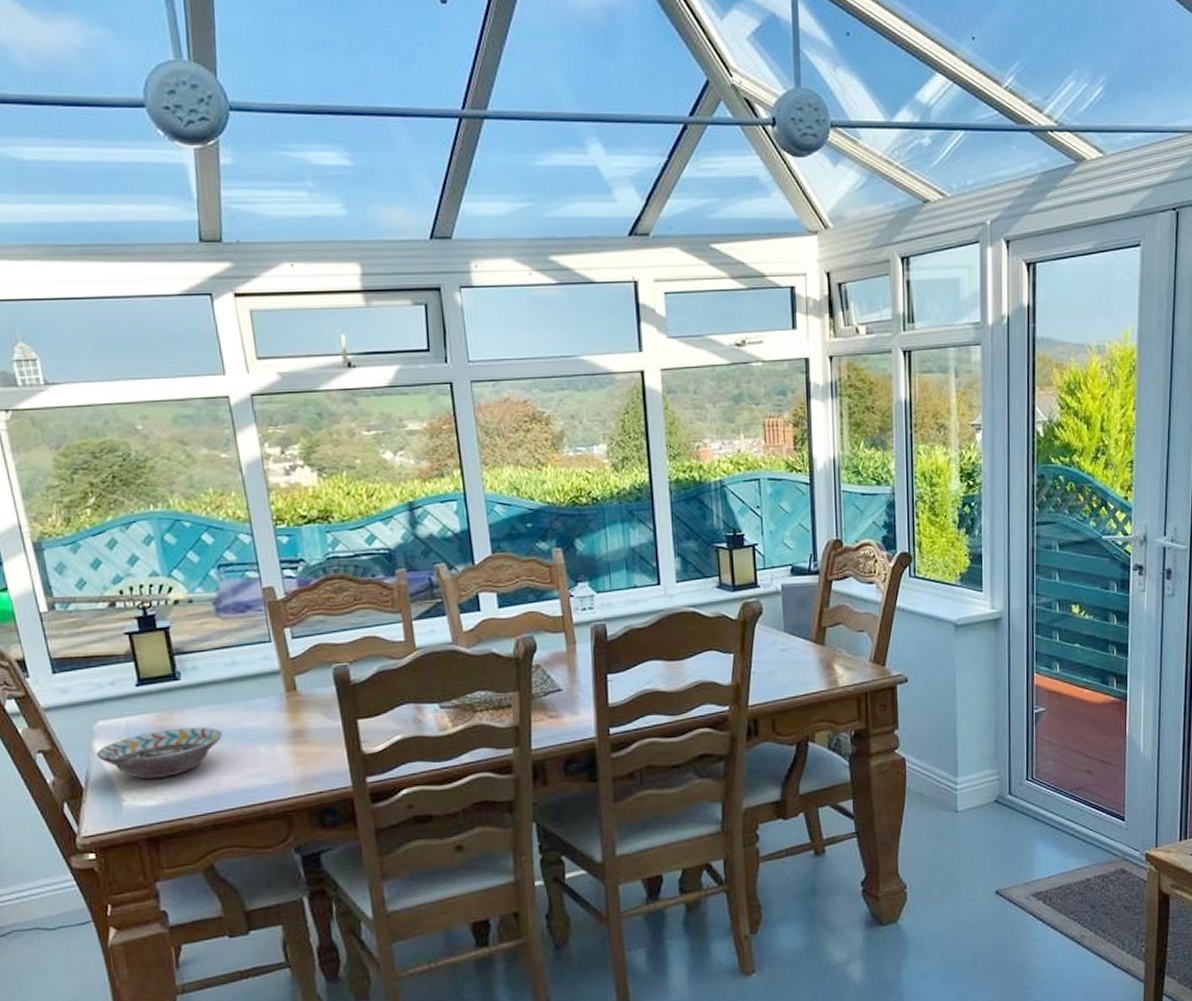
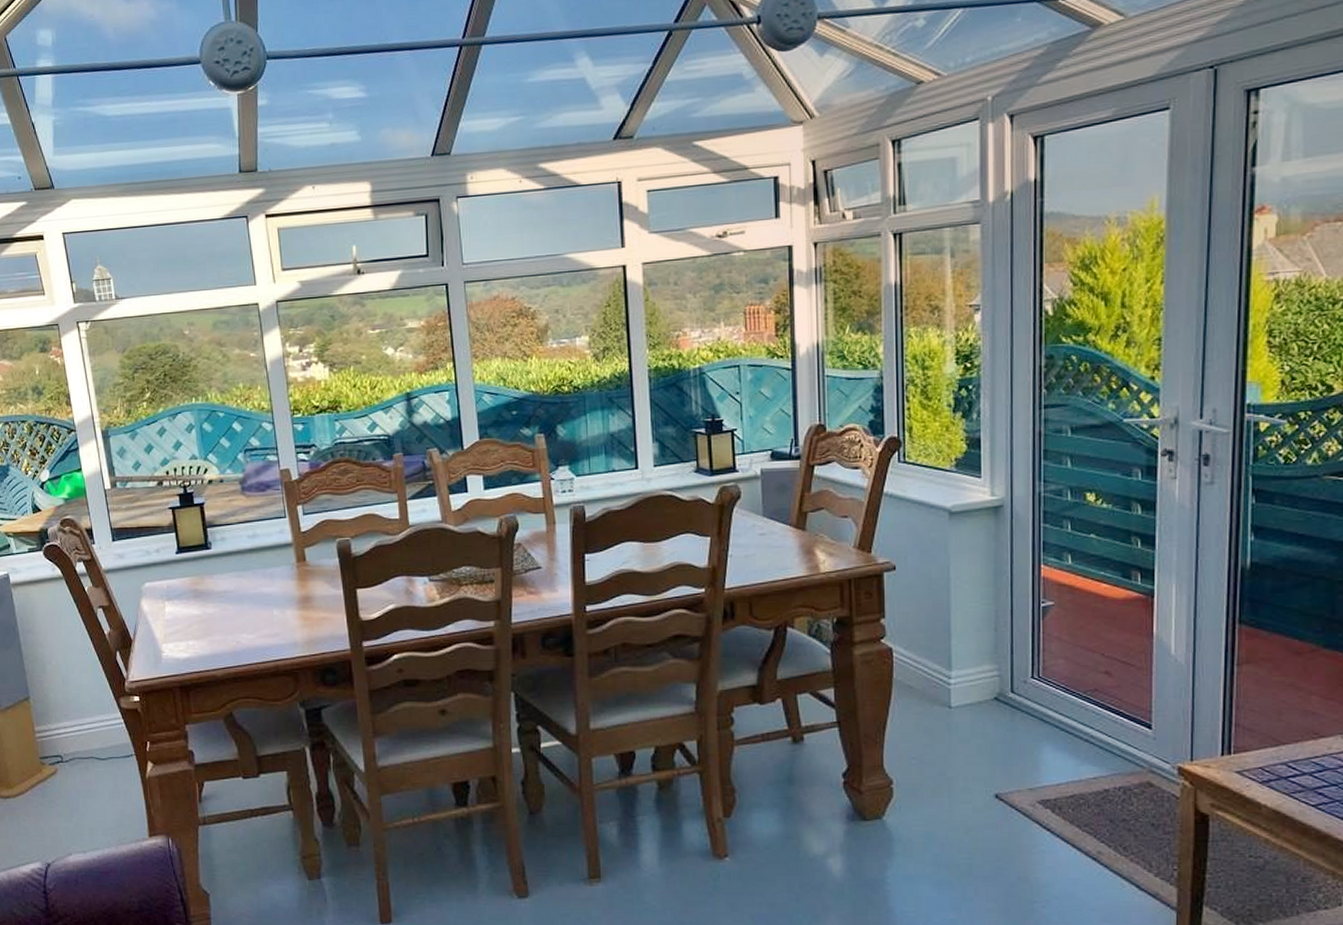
decorative bowl: present [97,727,223,780] -> none [143,591,244,635]

